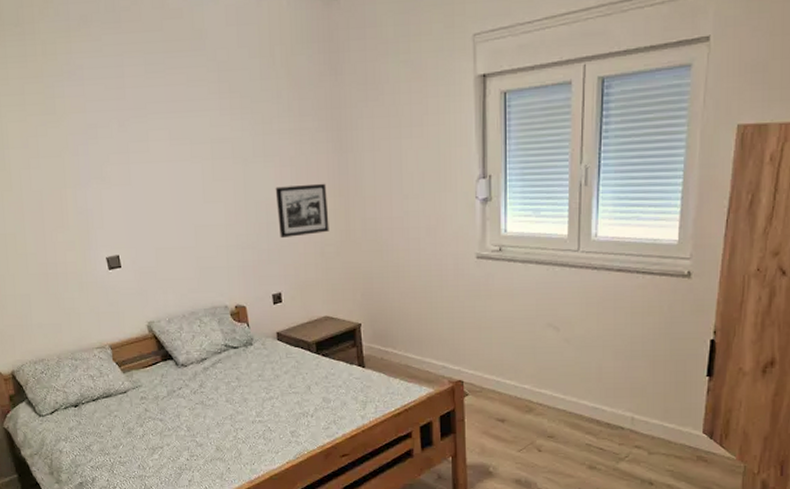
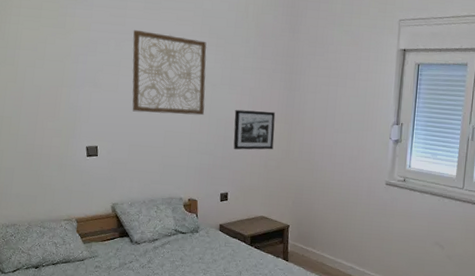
wall art: none [136,102,239,207] -> present [132,29,207,116]

